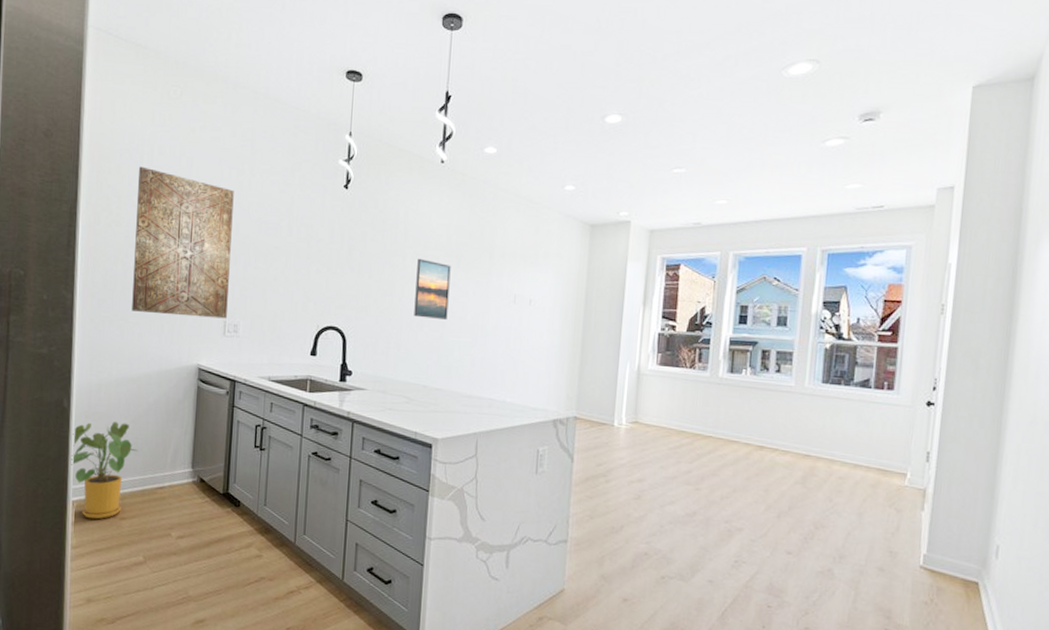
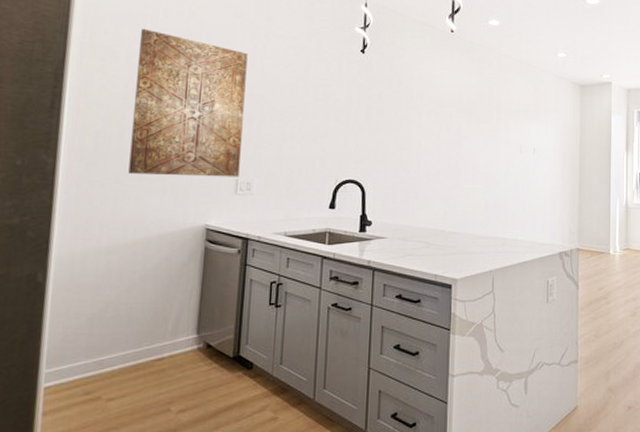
house plant: present [71,422,138,520] -> none [44,293,131,406]
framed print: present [414,258,451,319] -> none [430,115,463,169]

